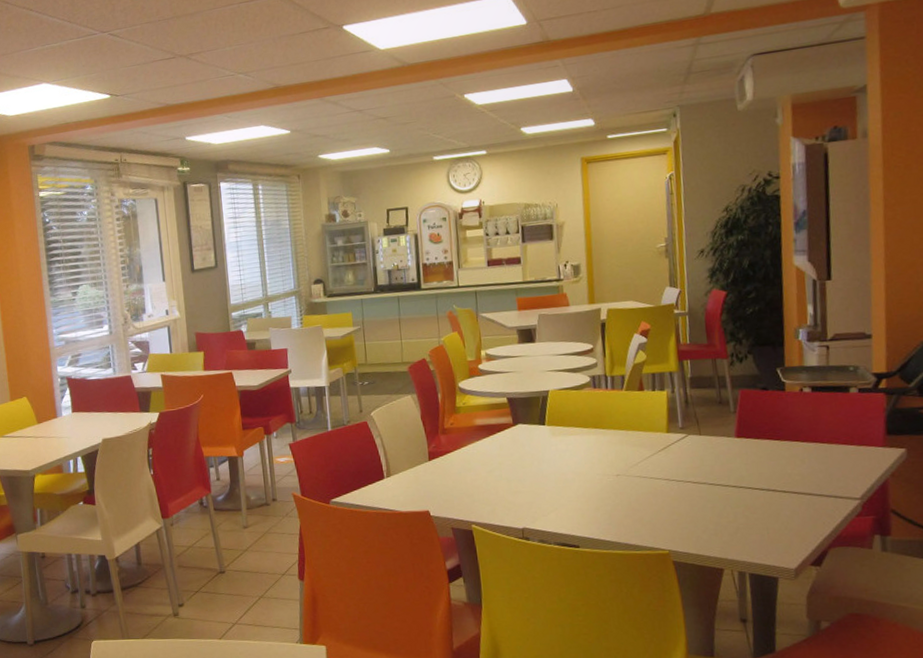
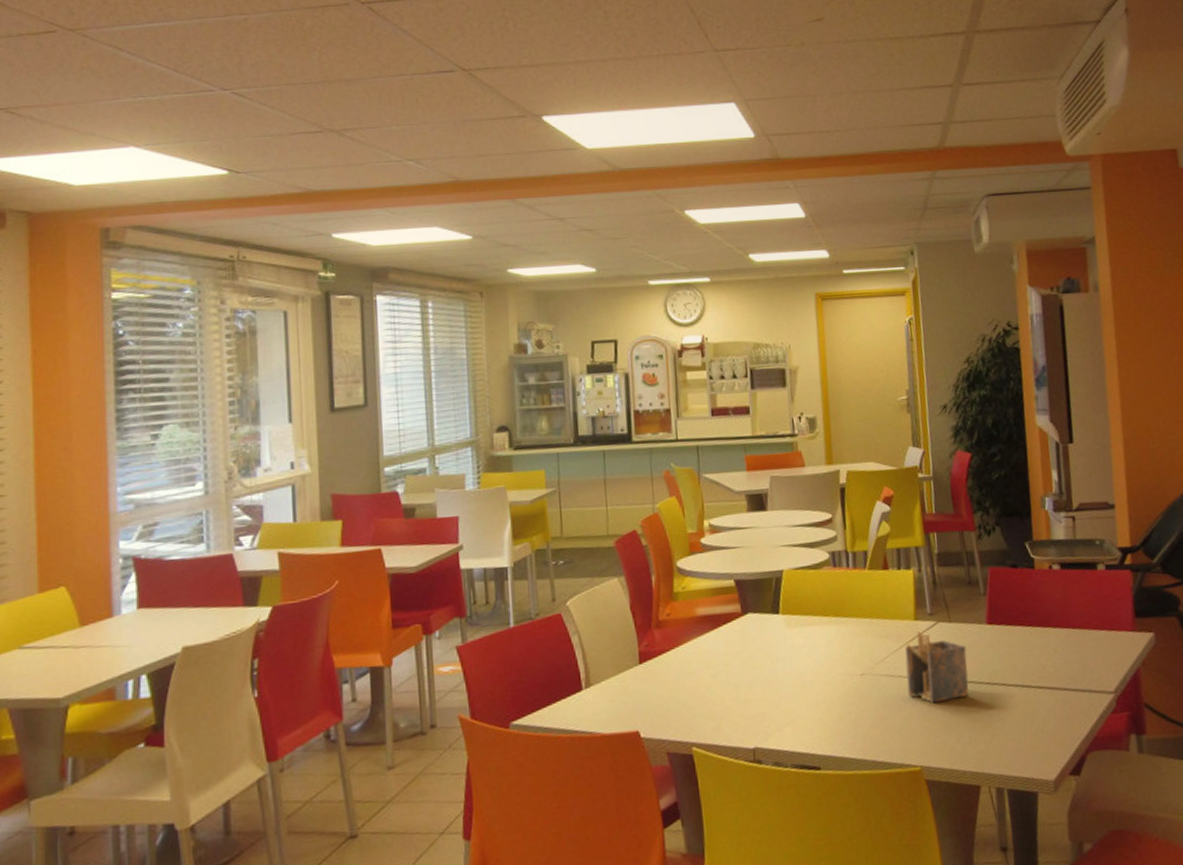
napkin holder: none [657,442,716,501] -> present [905,631,969,704]

